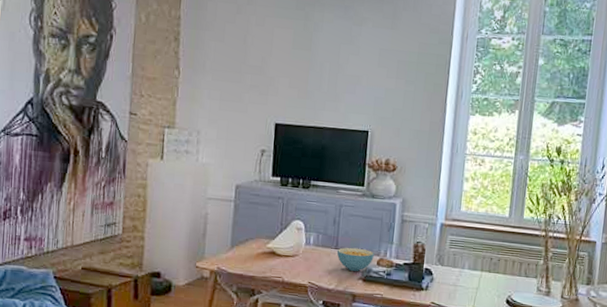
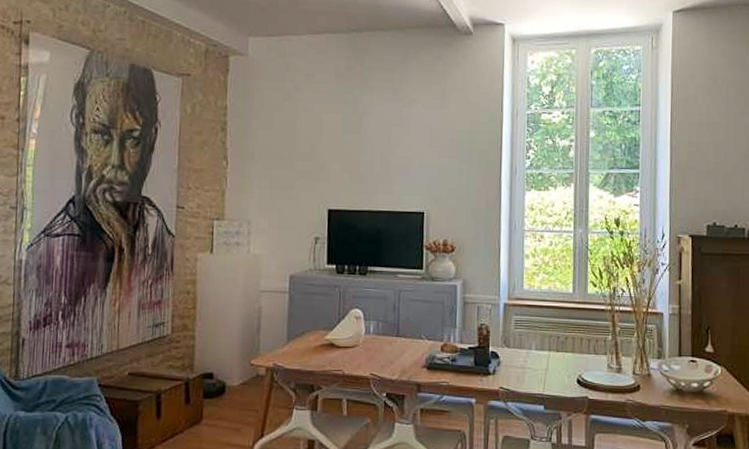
cereal bowl: present [336,247,374,271] -> none [398,334,437,359]

